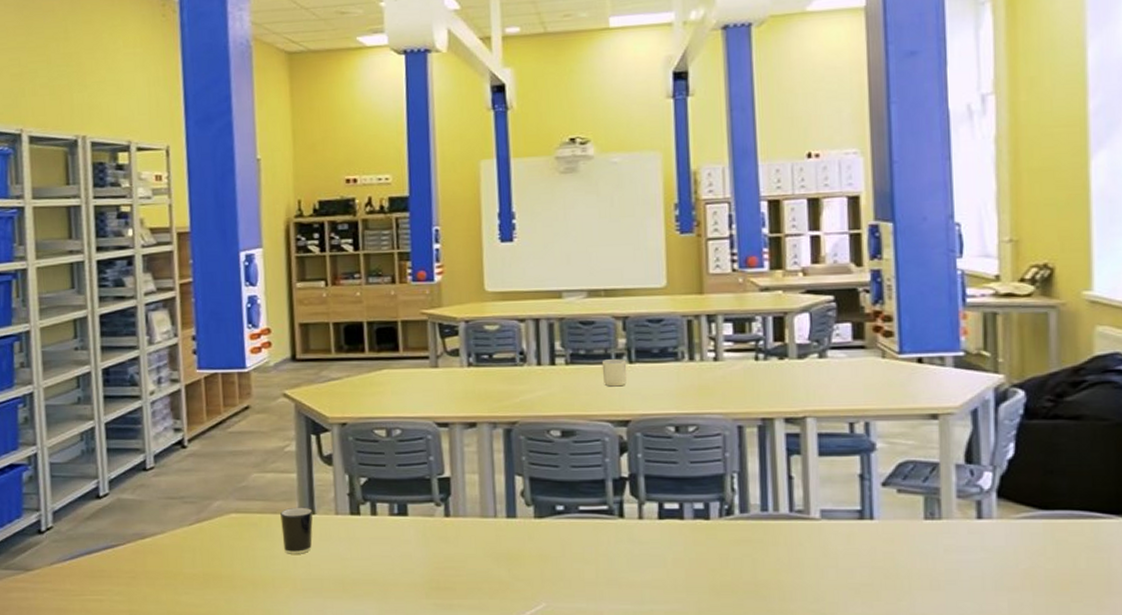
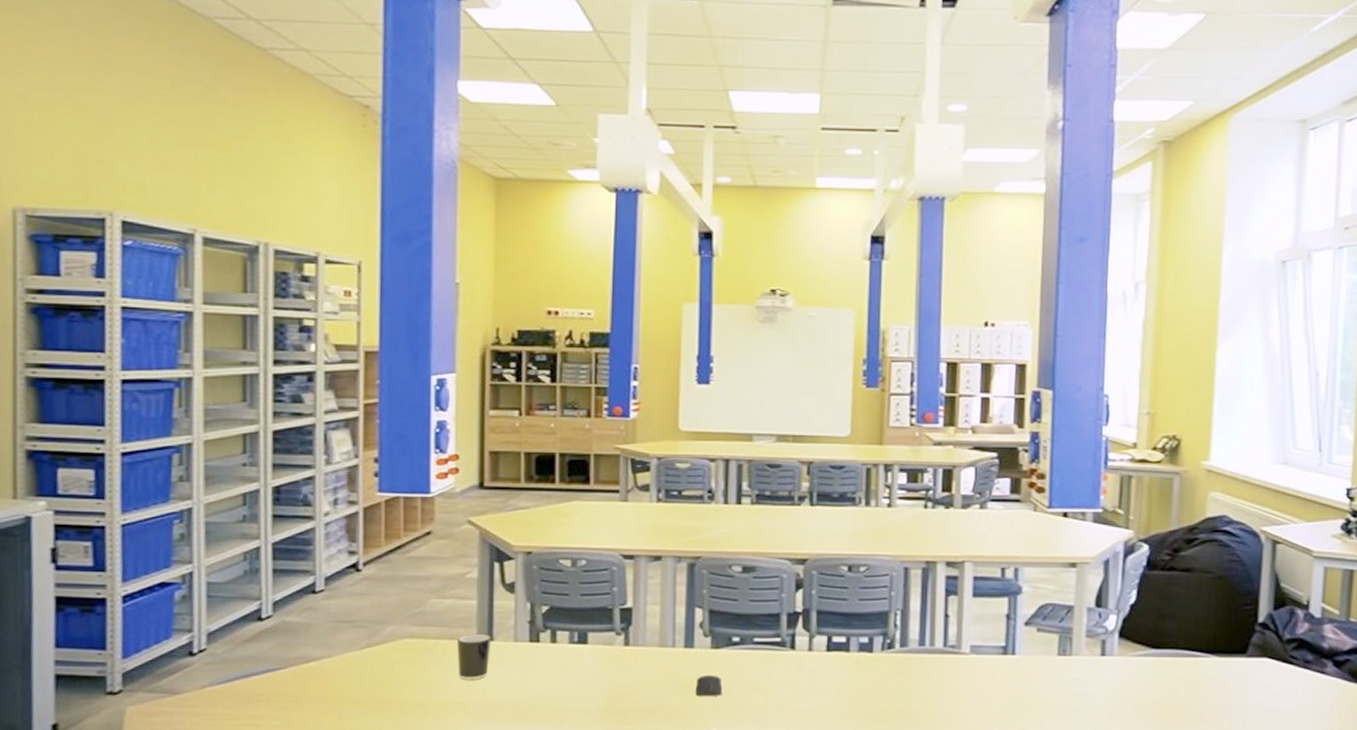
computer mouse: none [521,547,550,568] -> present [695,676,723,696]
mug: present [601,359,627,387] -> none [785,501,808,527]

